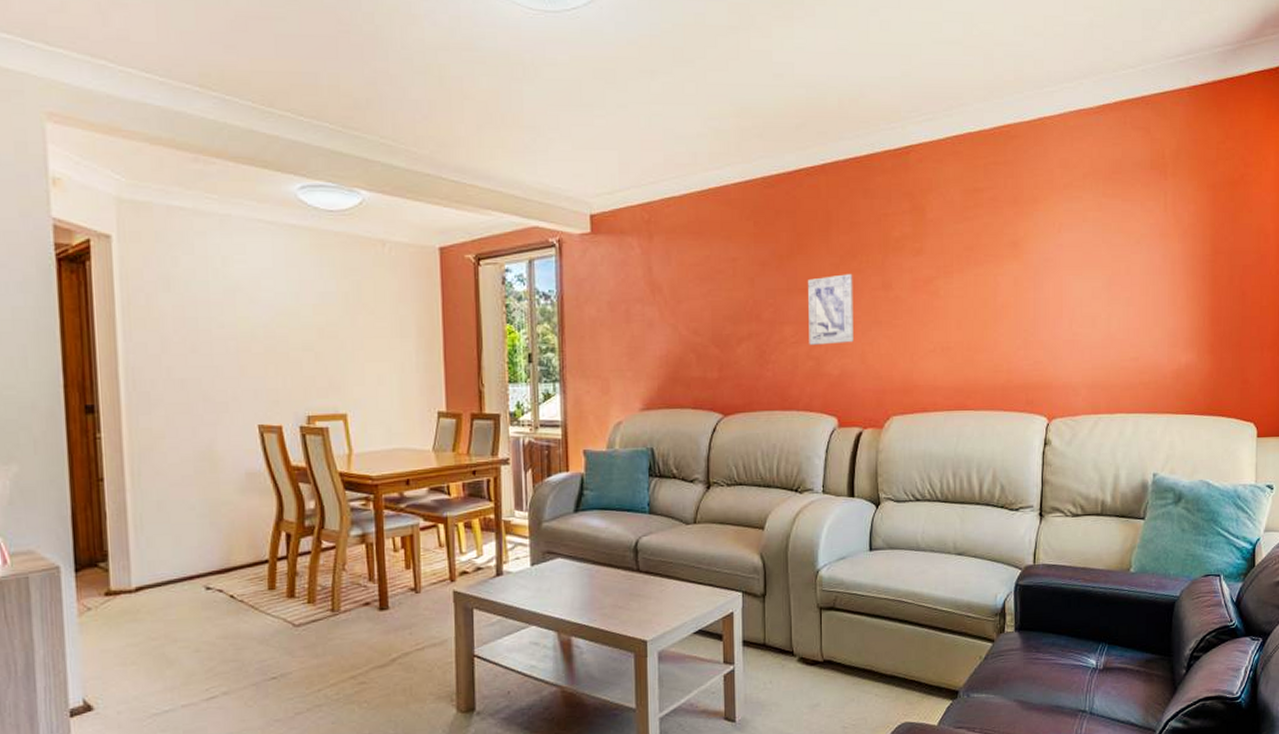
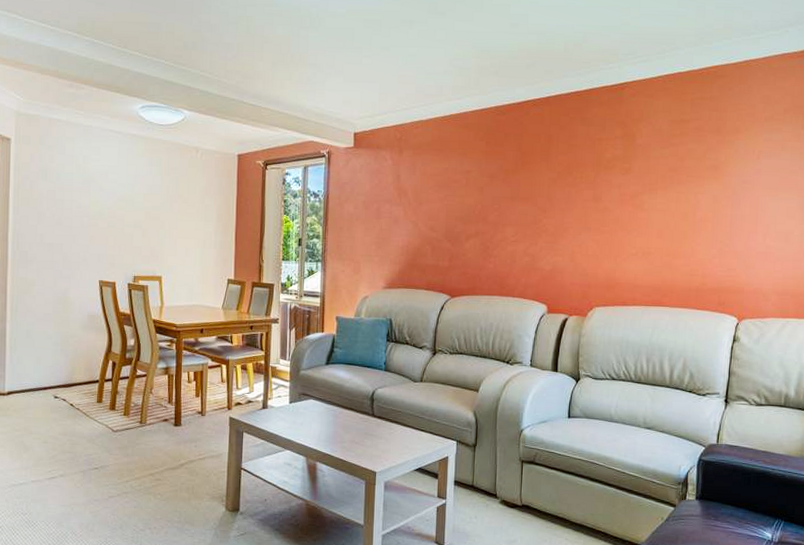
wall art: present [808,274,854,345] -> none [526,187,568,245]

